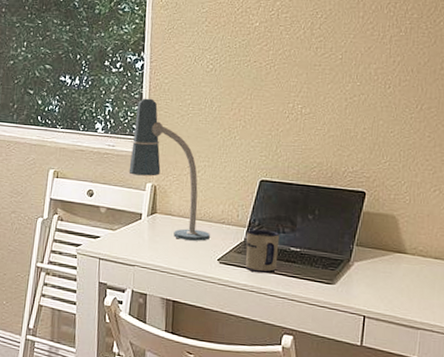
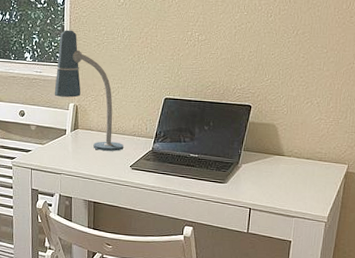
mug: present [245,229,280,274] -> none [153,139,181,177]

